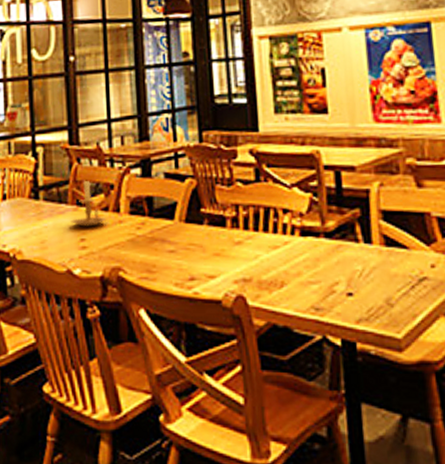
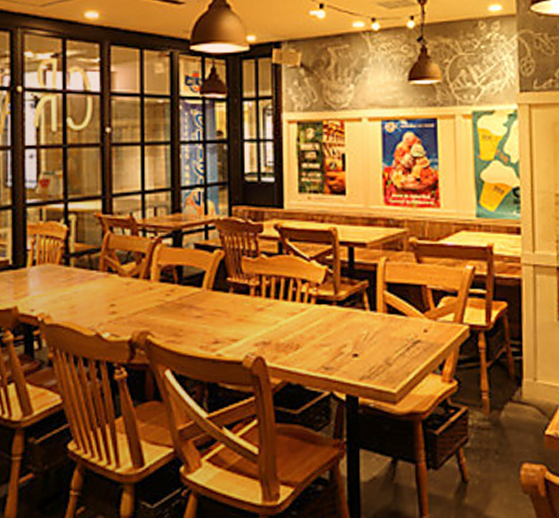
candle holder: present [71,180,107,227] -> none [101,248,138,293]

